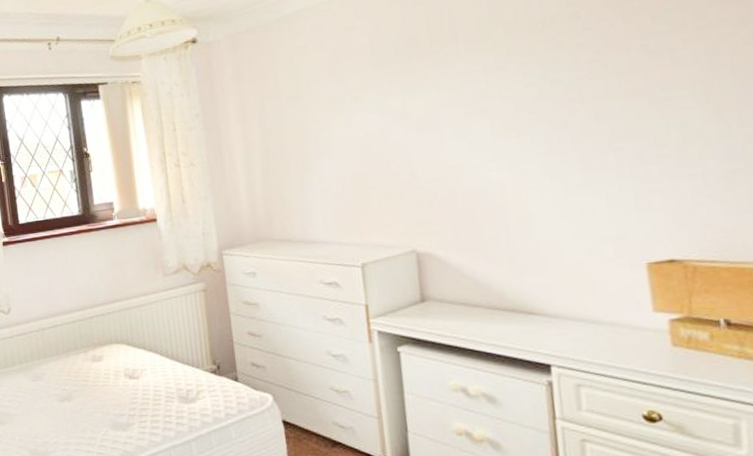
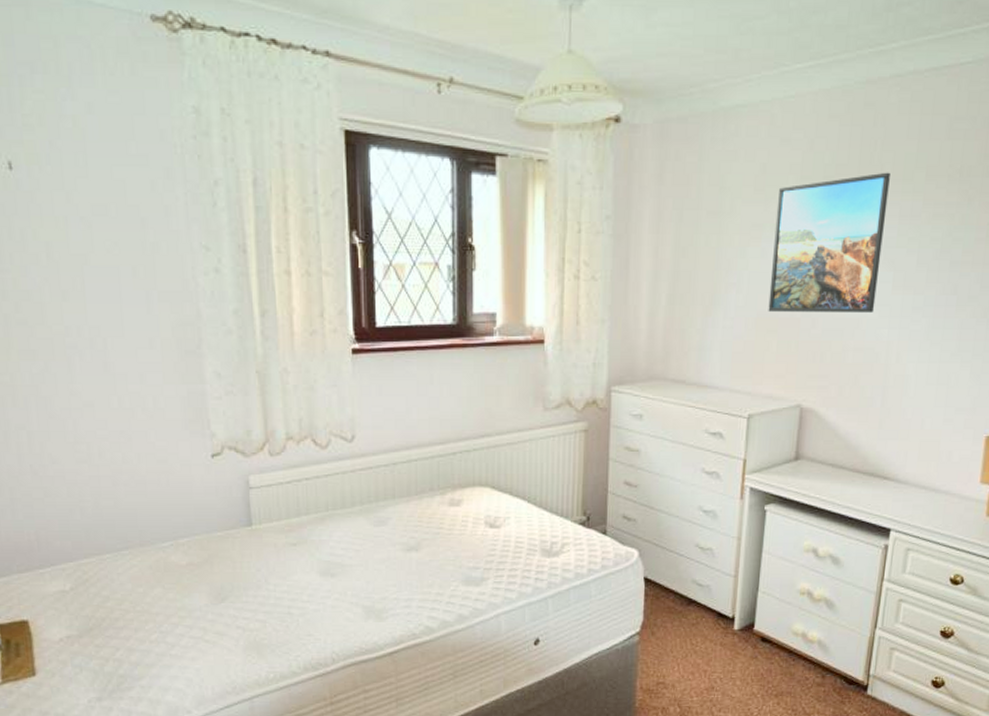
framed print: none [353,35,477,171] -> present [768,172,890,314]

